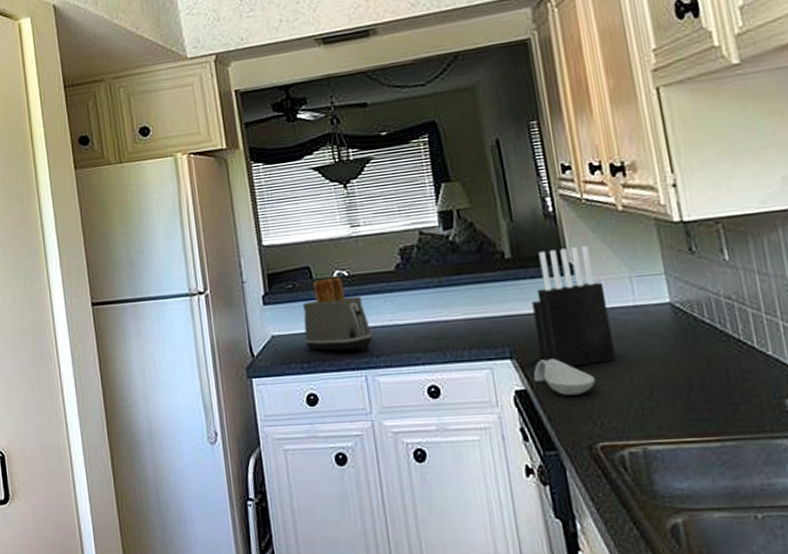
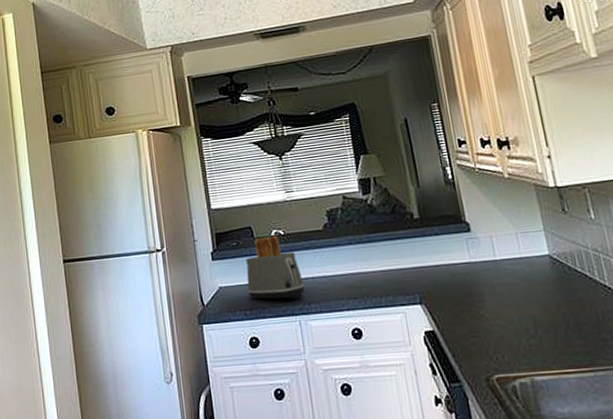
knife block: present [532,246,616,367] -> none [437,208,506,311]
spoon rest: present [533,359,596,396] -> none [439,303,491,335]

